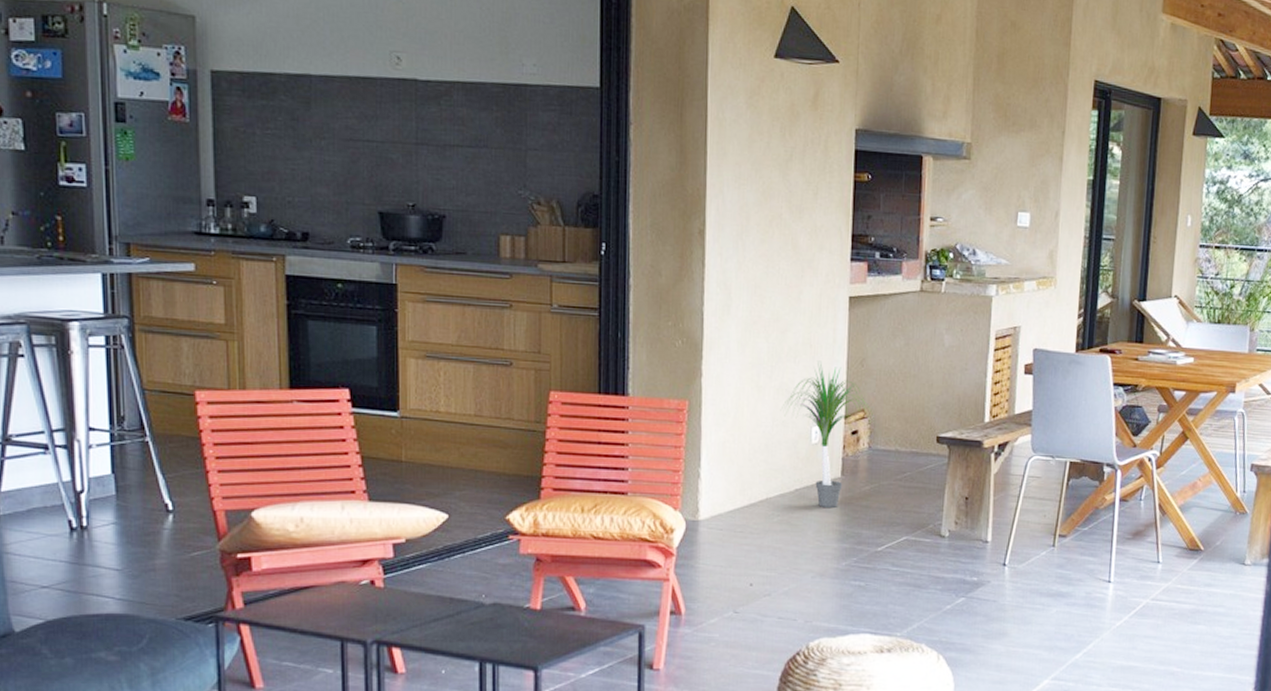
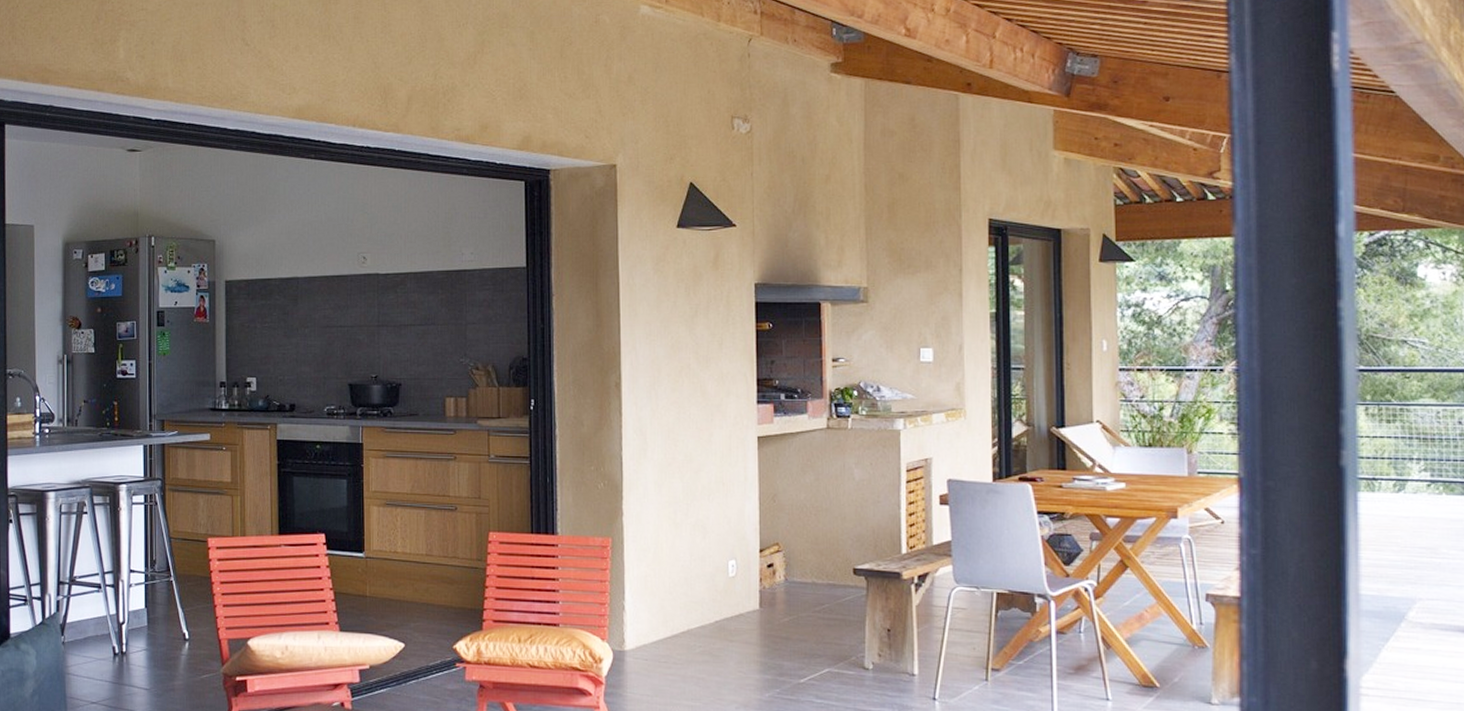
potted plant: present [780,360,874,507] -> none [697,497,789,639]

